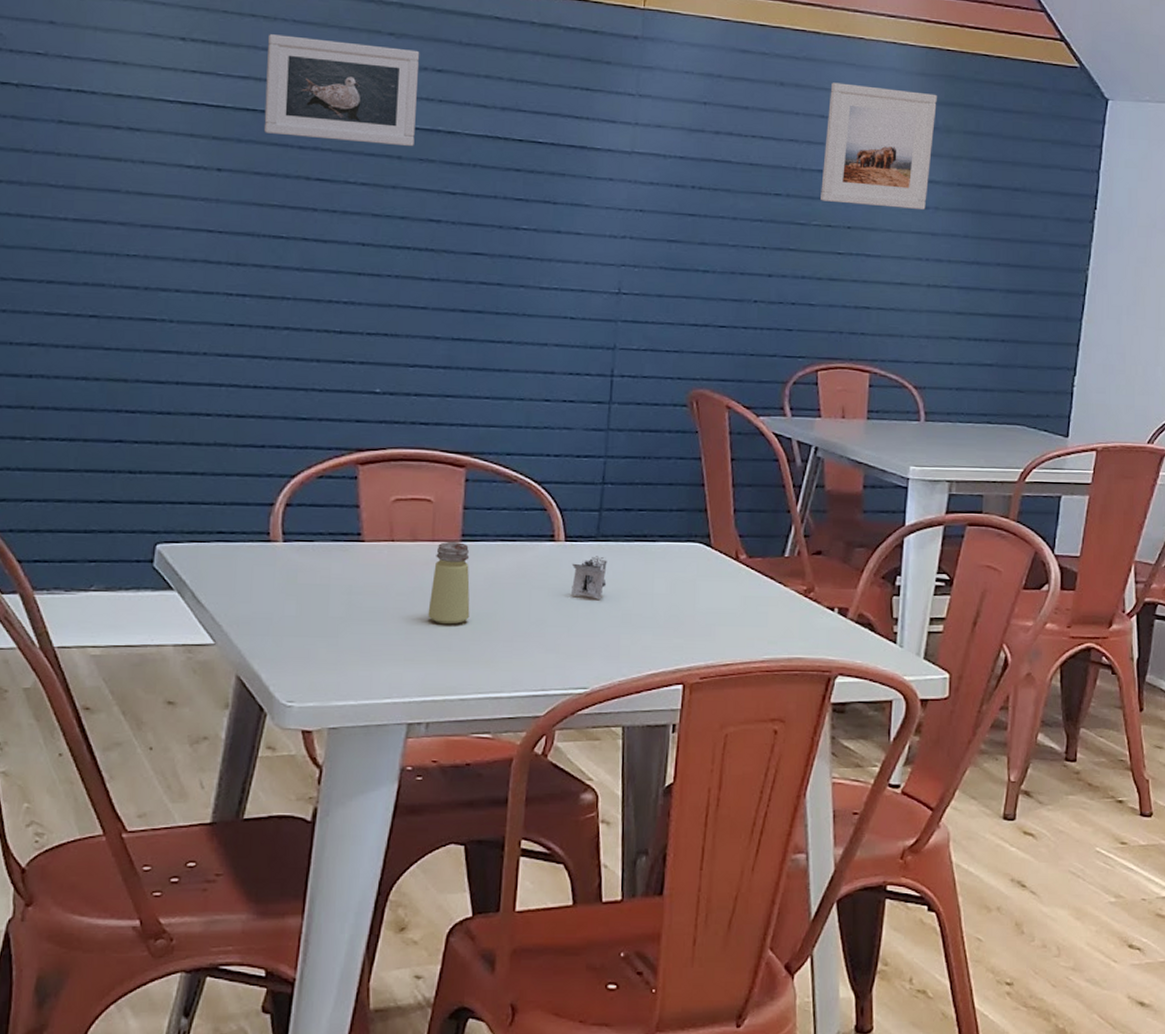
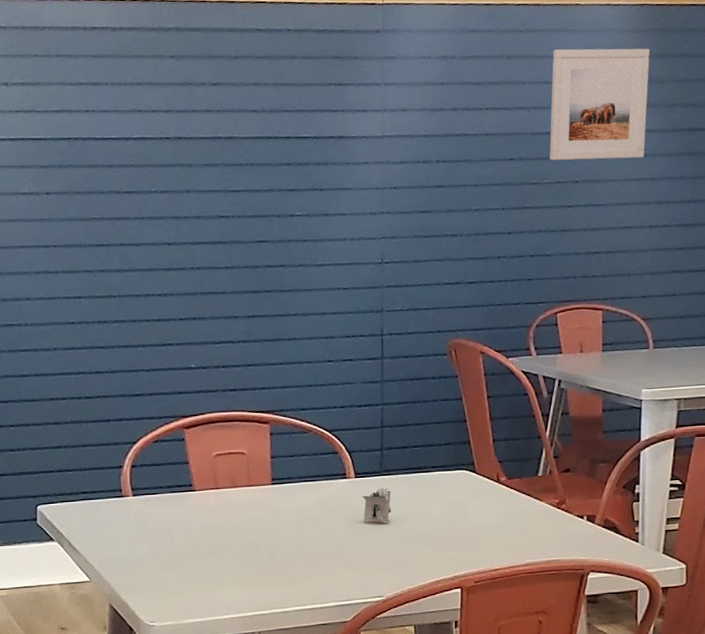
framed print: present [263,34,420,147] -> none [73,68,201,158]
saltshaker: present [428,541,470,625] -> none [251,485,284,553]

